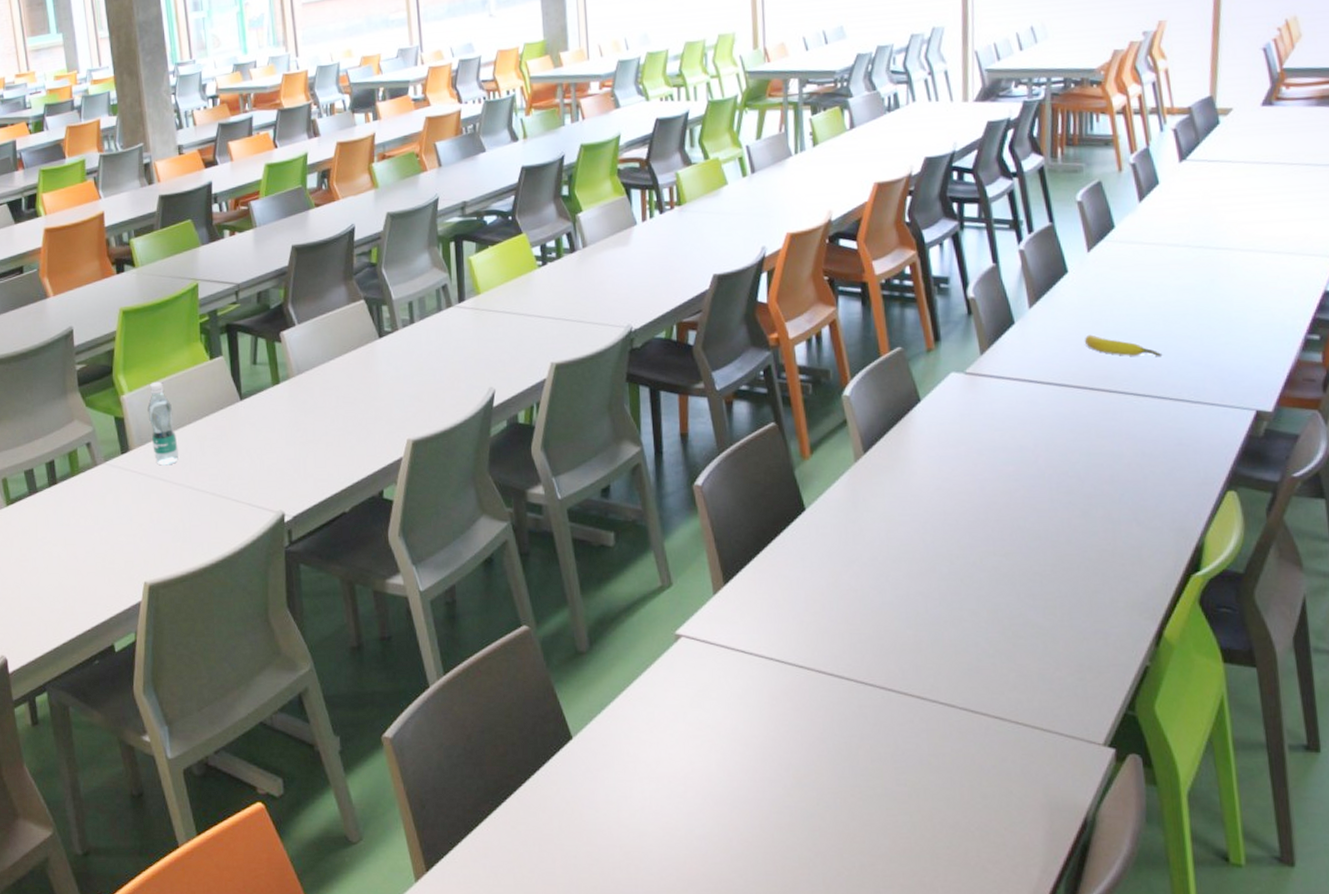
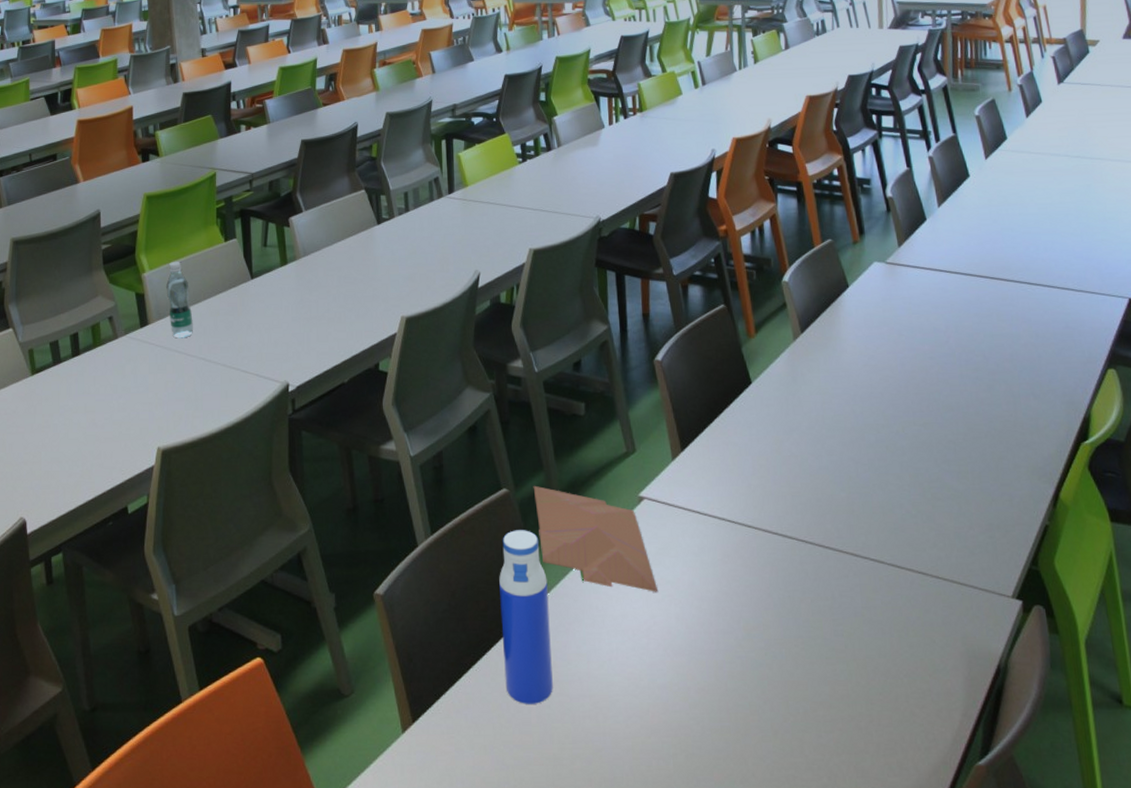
water bottle: none [519,670,580,854] -> present [499,530,553,704]
papers: none [556,622,696,737] -> present [533,485,657,592]
banana: present [1084,334,1163,357] -> none [984,230,1050,251]

